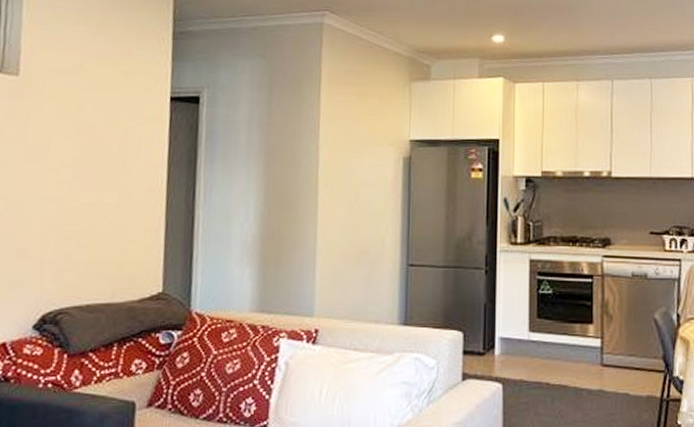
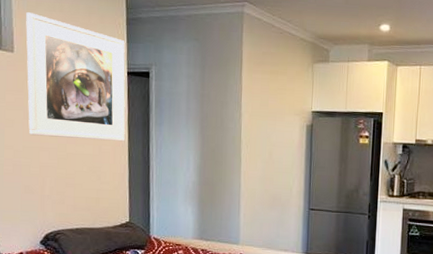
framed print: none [30,26,170,186] -> present [26,12,126,142]

